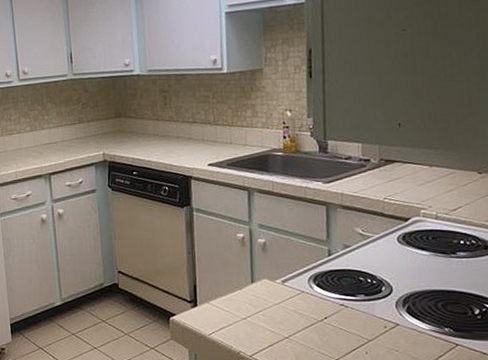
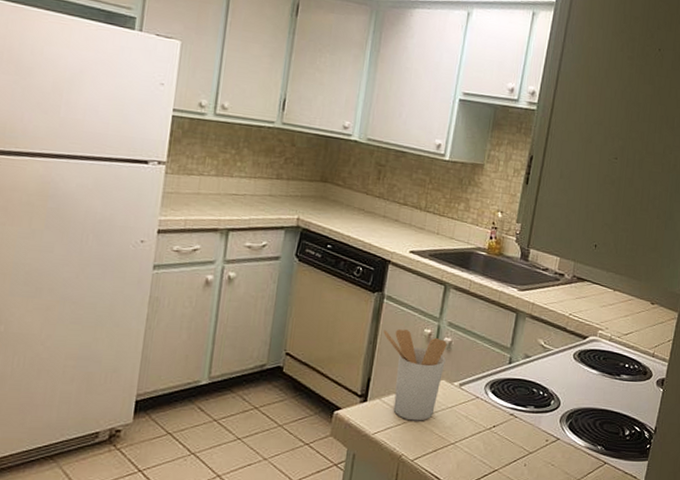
utensil holder: none [199,237,264,320] -> present [383,329,447,421]

